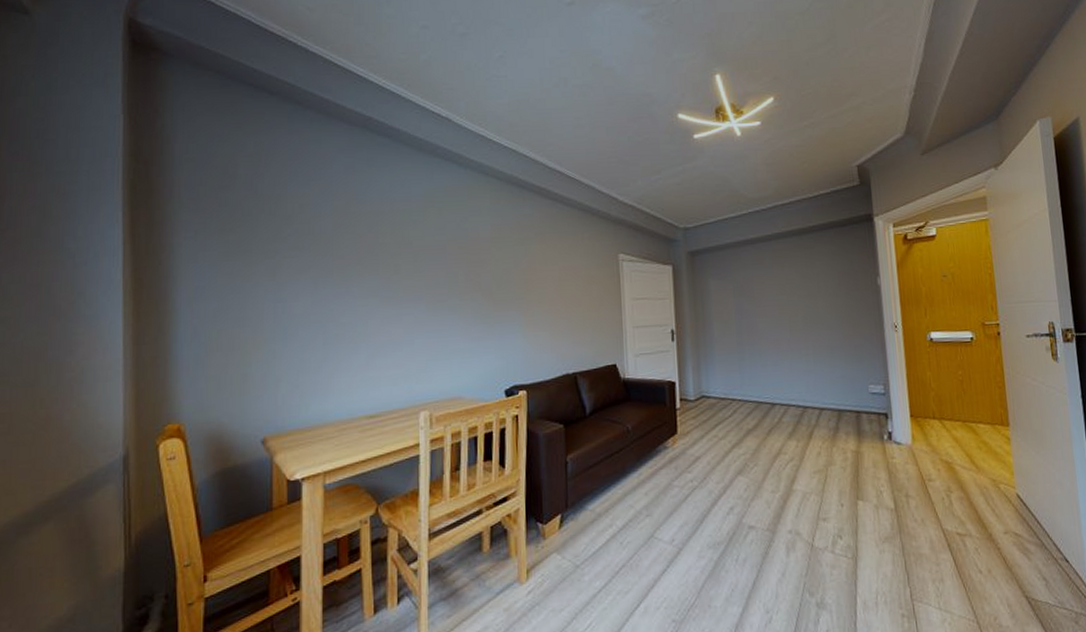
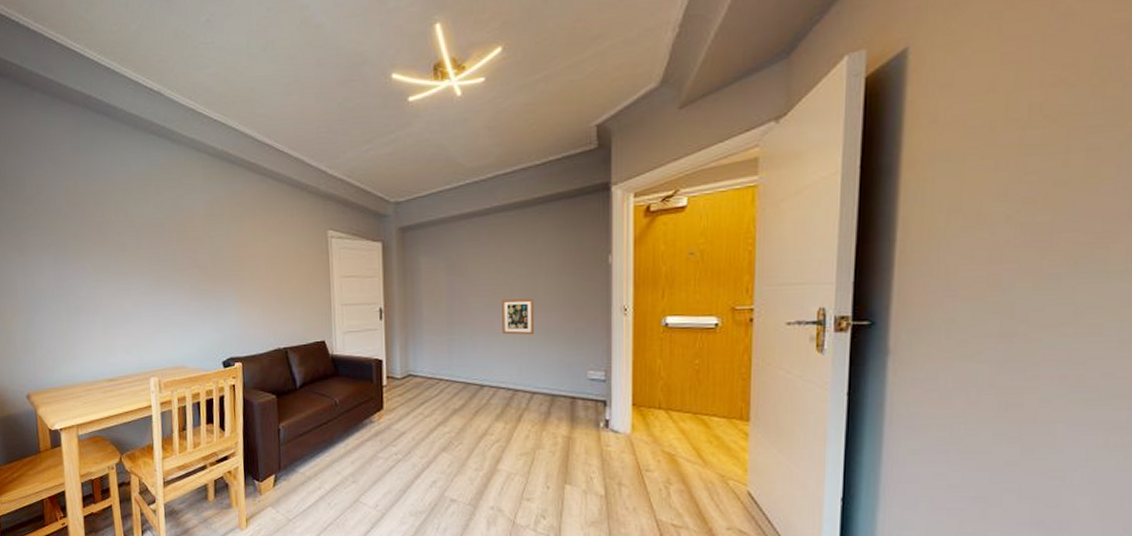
picture frame: none [787,318,819,353] -> present [502,298,535,335]

